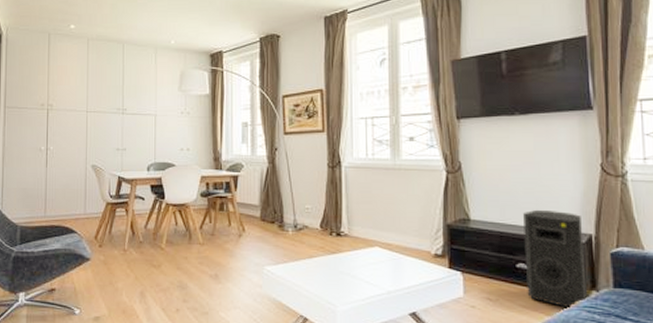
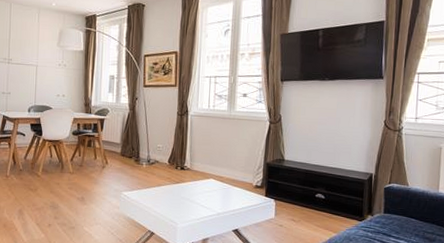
speaker: present [523,209,587,309] -> none [321,153,367,228]

